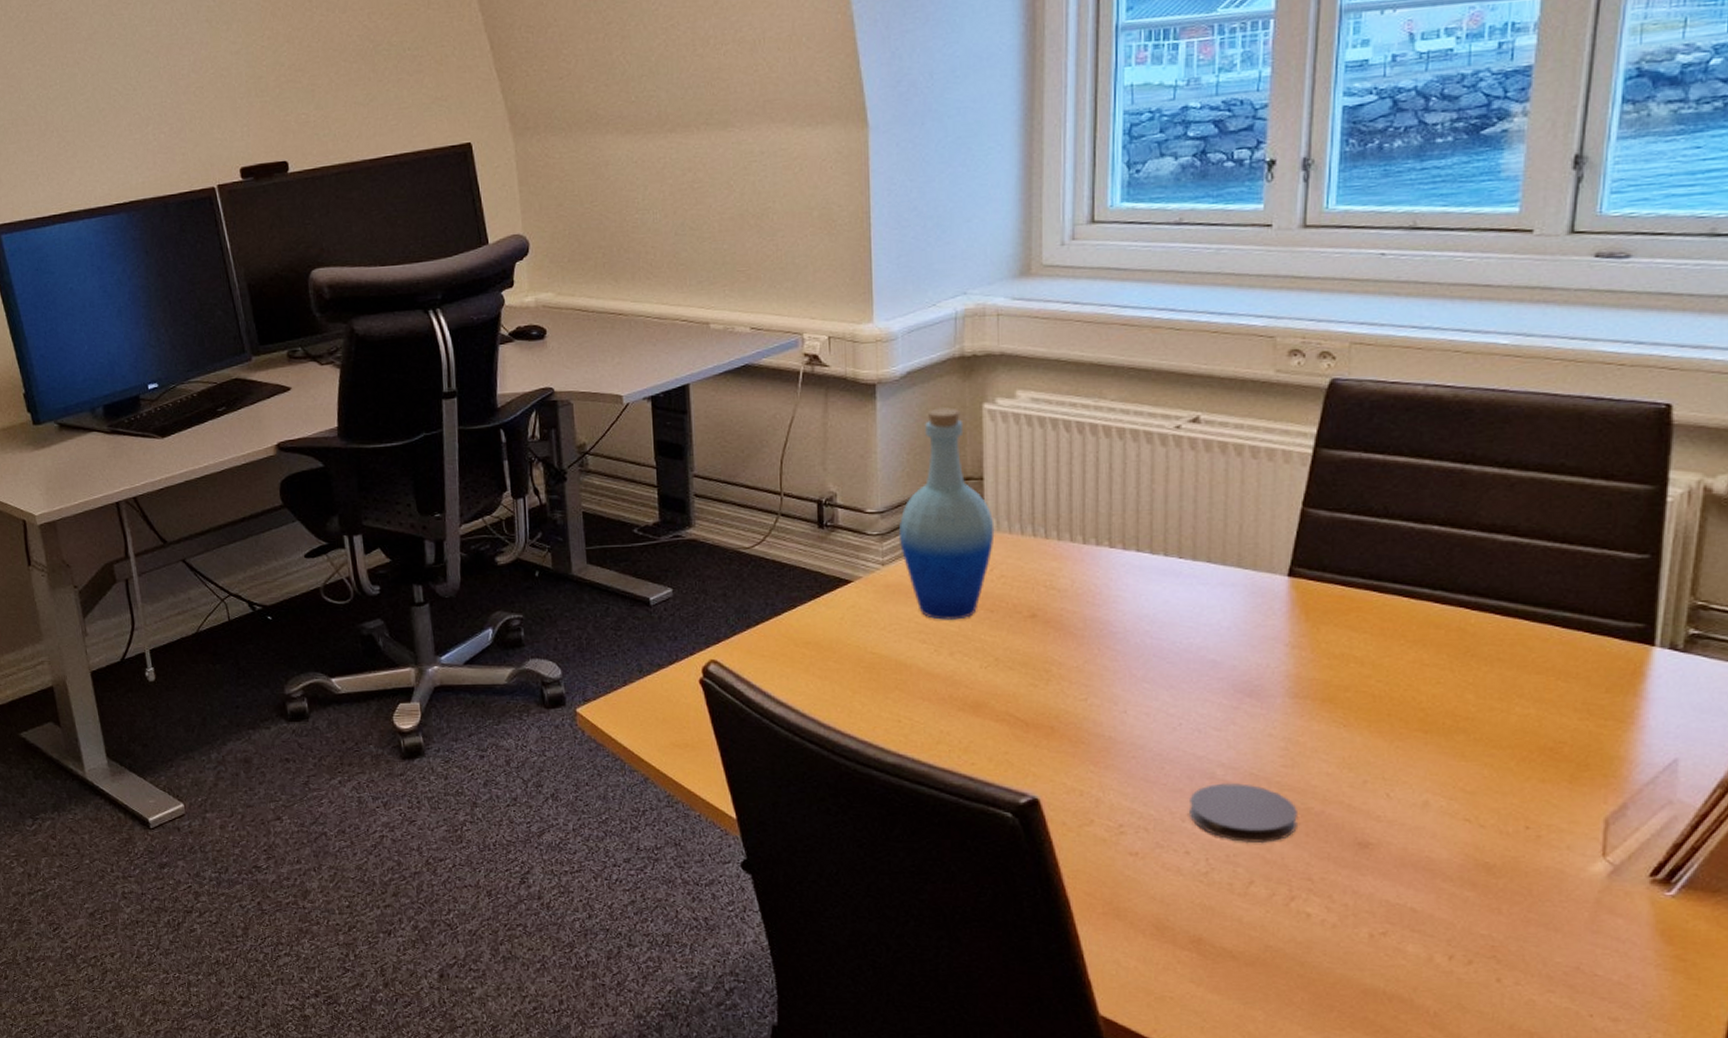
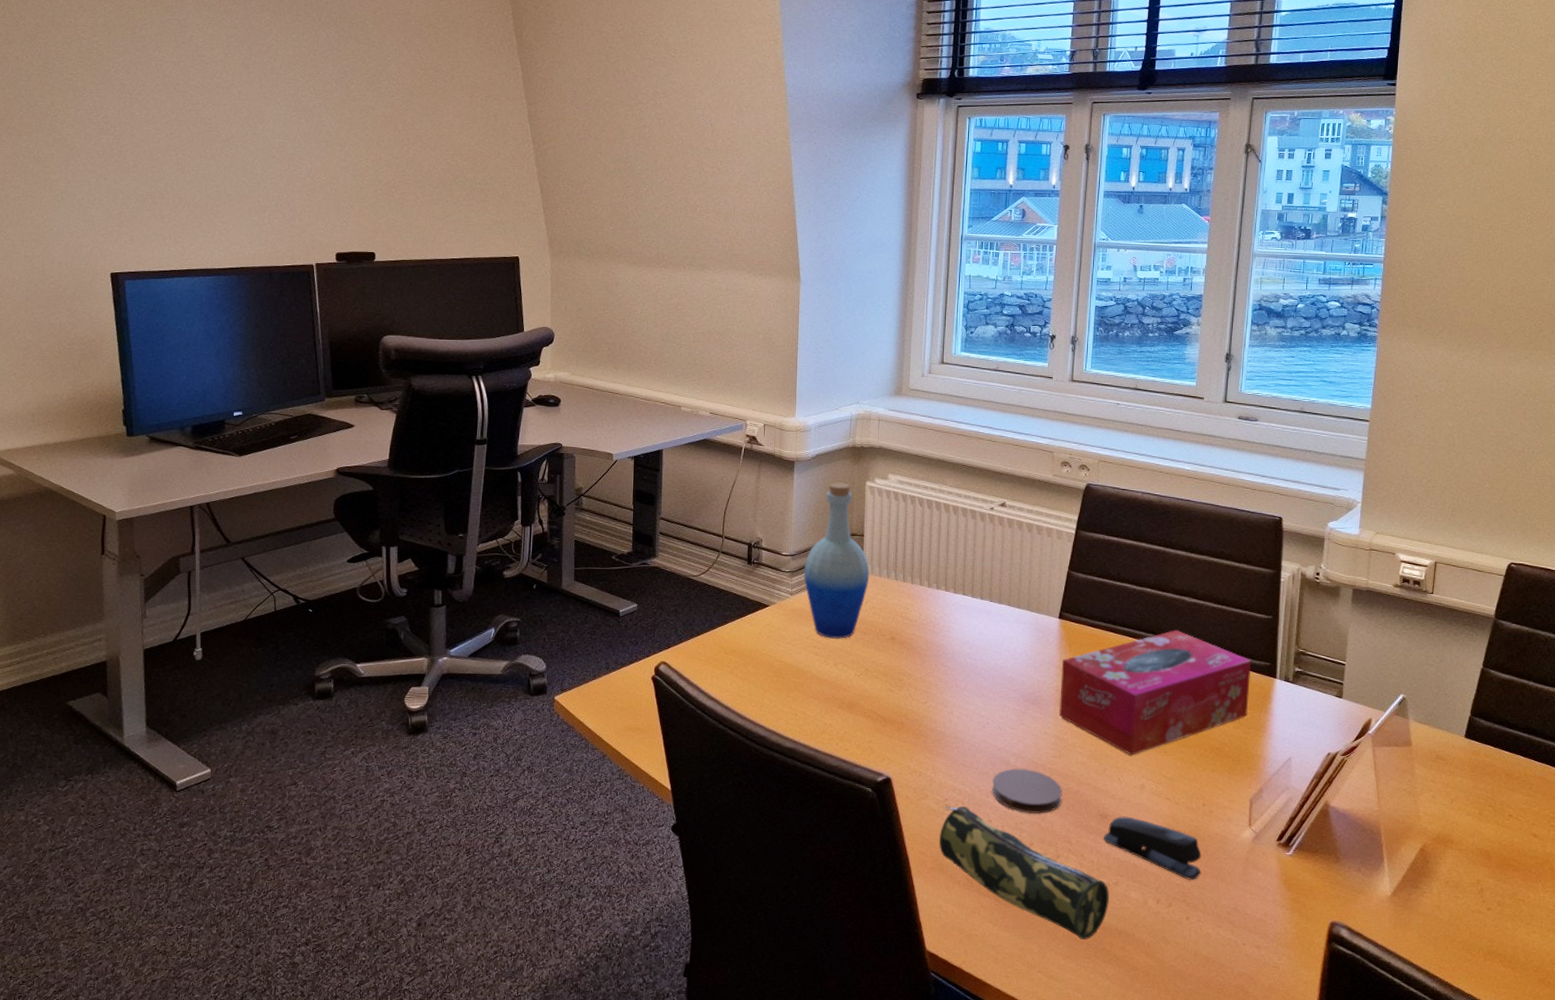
pencil case: none [1112,833,1374,1006] -> present [938,805,1110,939]
tissue box: none [1290,582,1612,762] -> present [1058,629,1252,756]
stapler: none [1364,845,1522,930] -> present [1104,816,1202,880]

